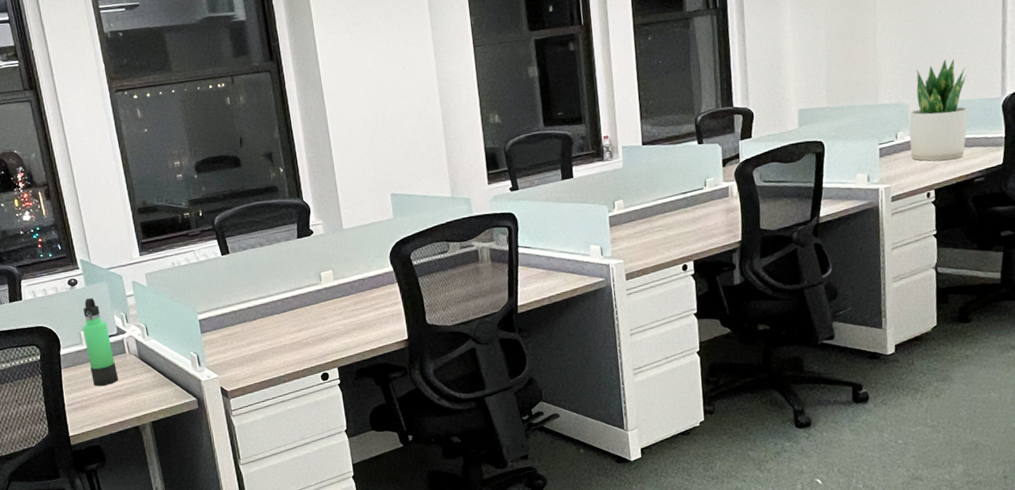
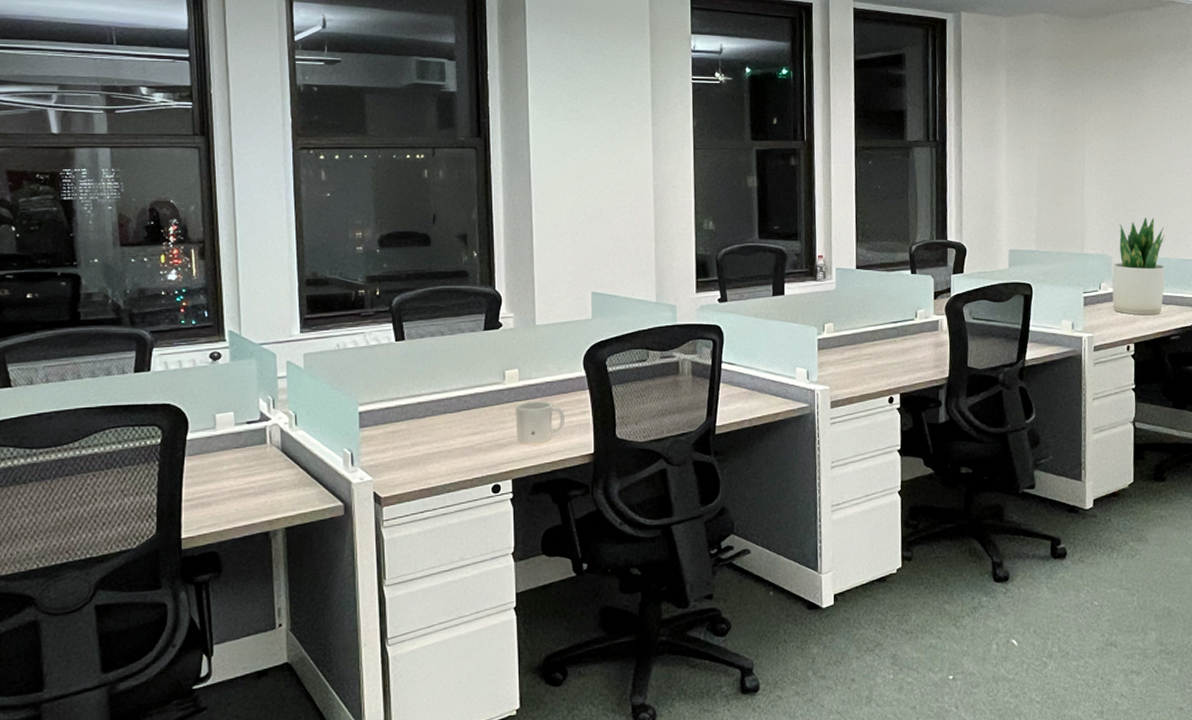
thermos bottle: present [82,298,118,386] -> none [218,376,253,480]
mug: none [333,296,379,337] -> present [515,401,564,445]

